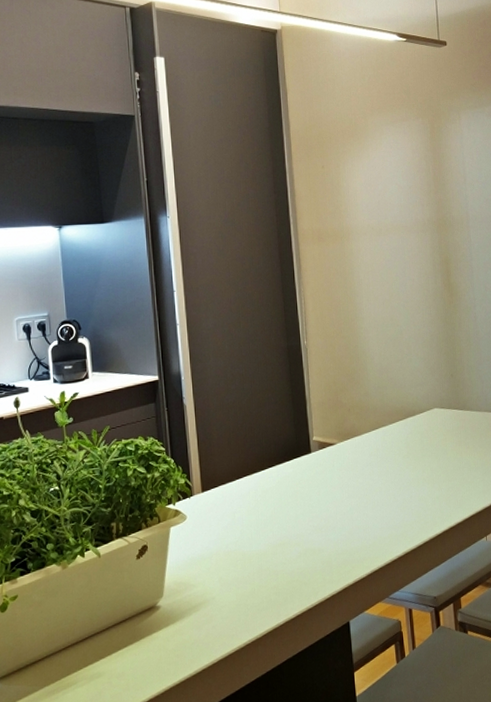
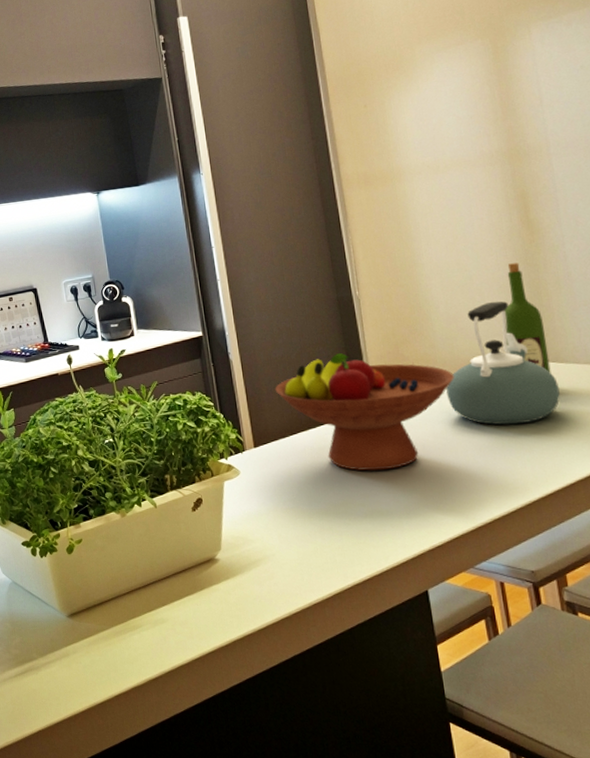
fruit bowl: none [225,399,383,512] -> present [275,353,454,471]
kettle: none [375,354,465,467] -> present [446,301,560,425]
wine bottle: none [426,321,459,420] -> present [504,263,551,373]

